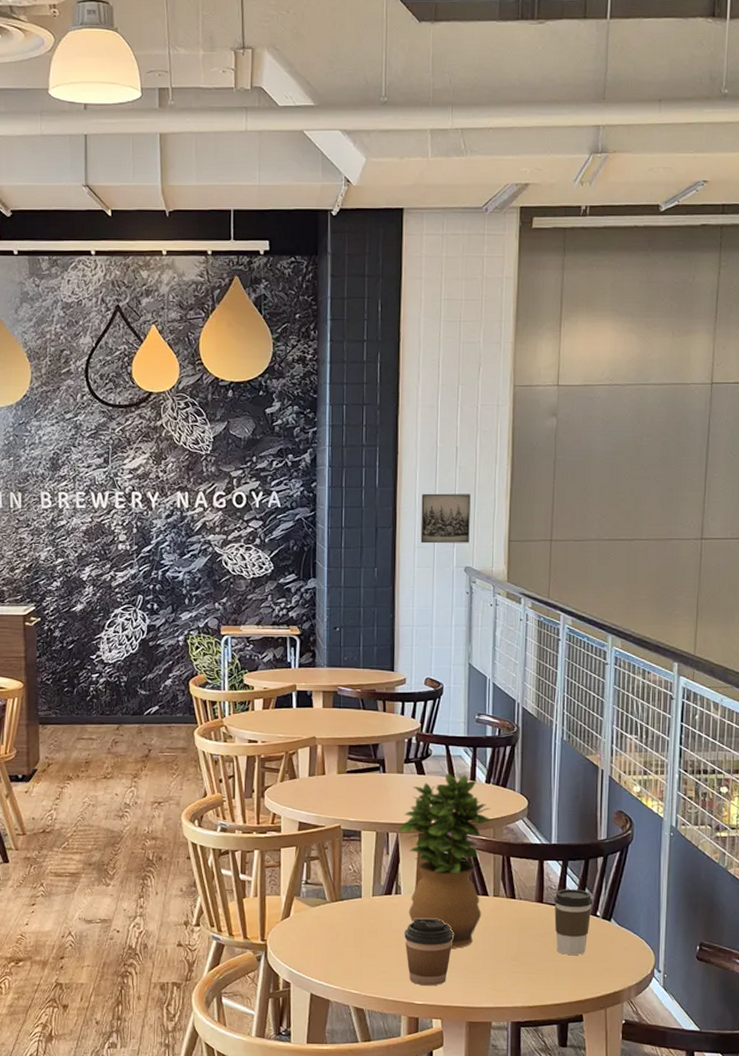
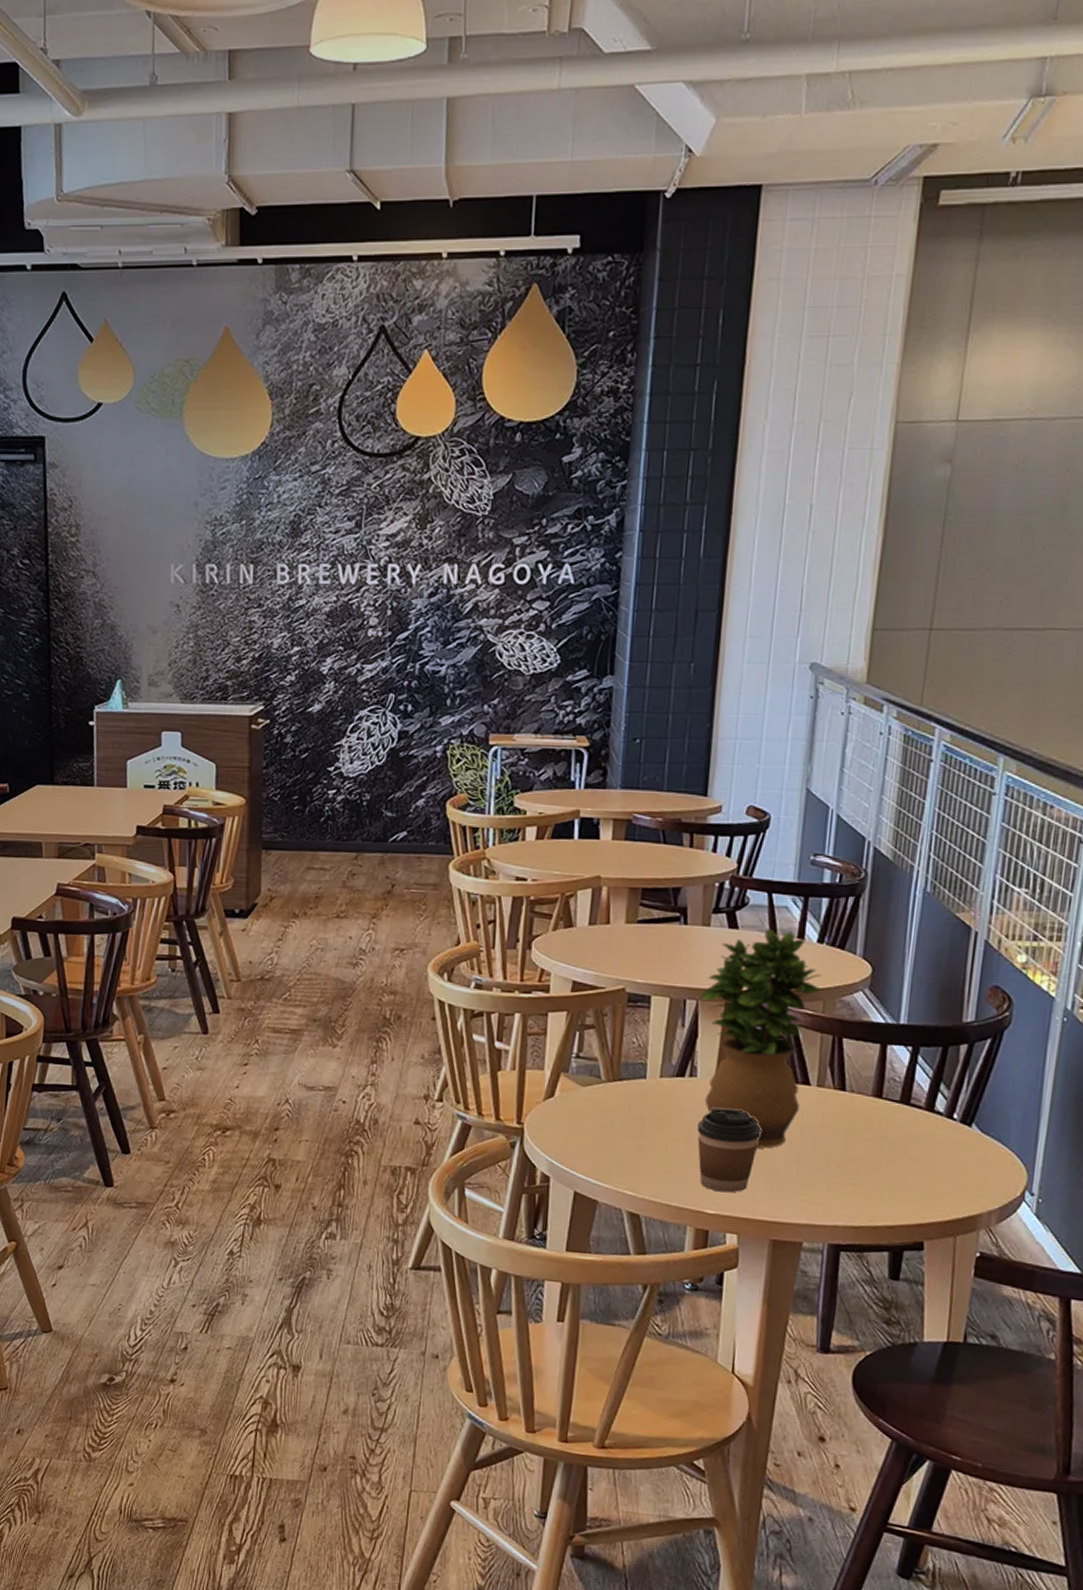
wall art: present [420,493,471,544] -> none [753,566,826,633]
coffee cup: present [554,888,593,955] -> none [894,1082,949,1167]

